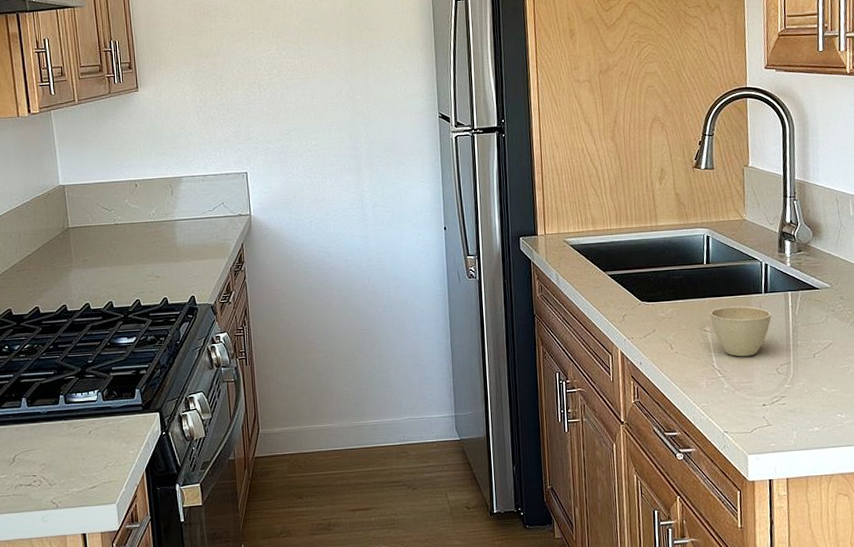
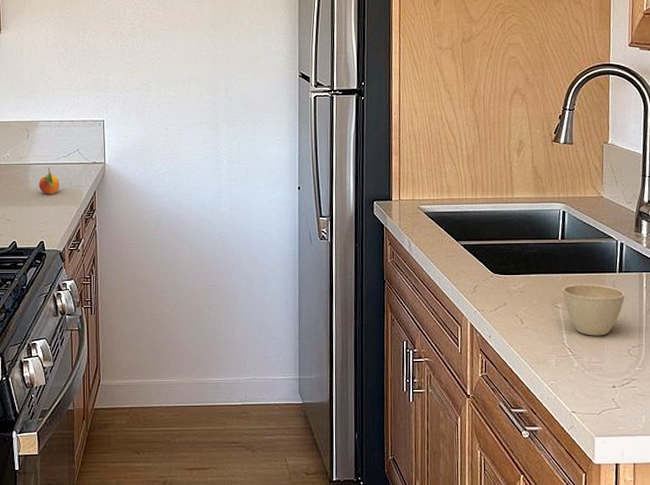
fruit: none [185,222,207,250] -> present [38,167,59,195]

